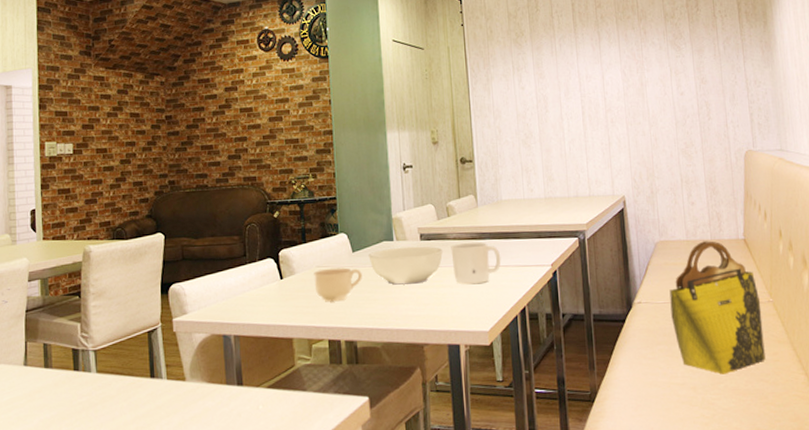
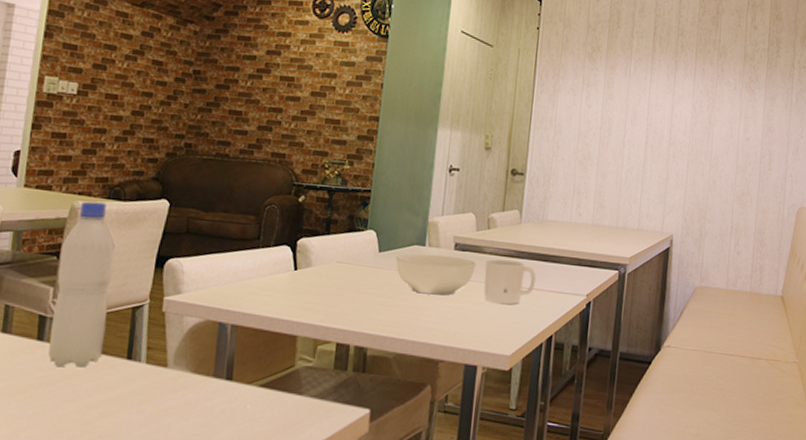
water bottle: none [81,244,129,392] -> present [48,201,115,368]
teacup: present [314,267,362,301] -> none [331,265,386,302]
tote bag: present [669,241,765,374] -> none [697,292,787,430]

